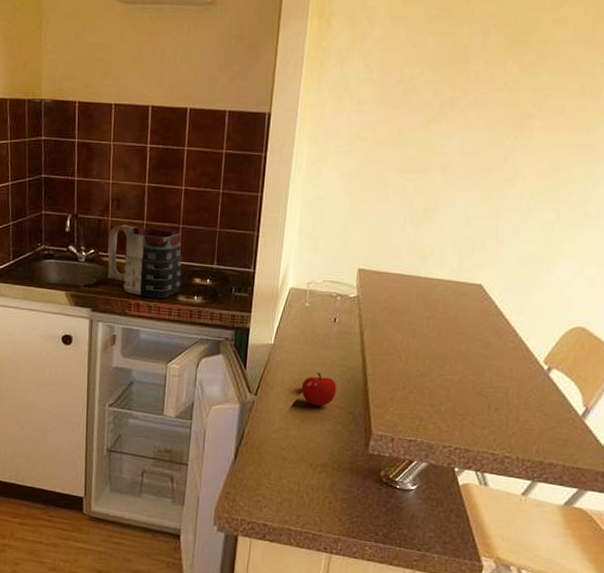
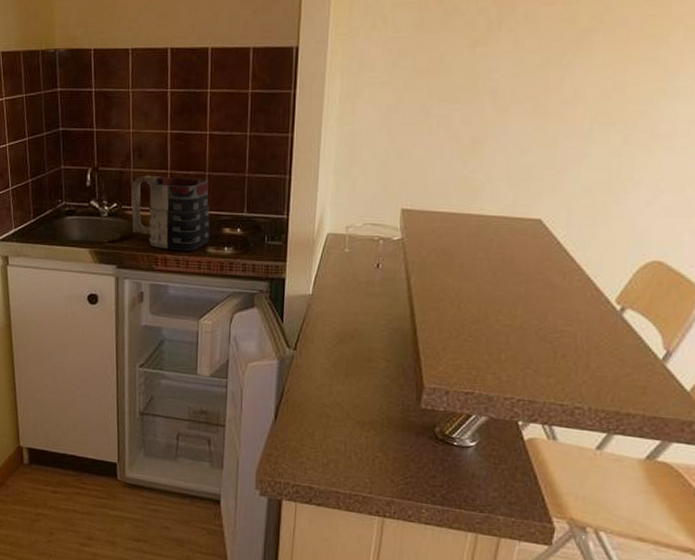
apple: present [301,373,337,406] -> none [344,323,383,360]

